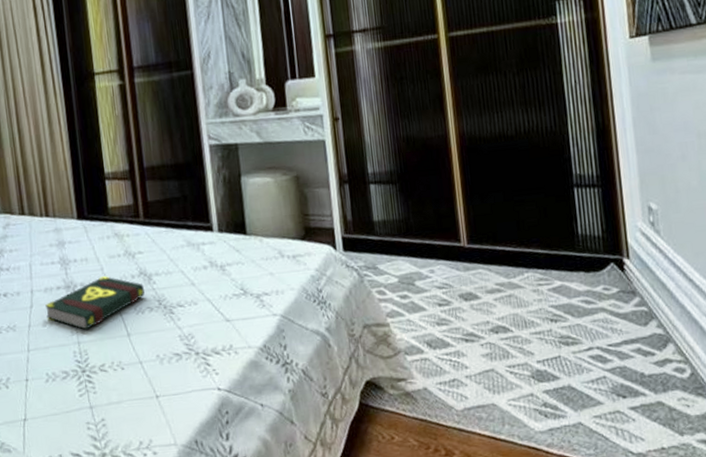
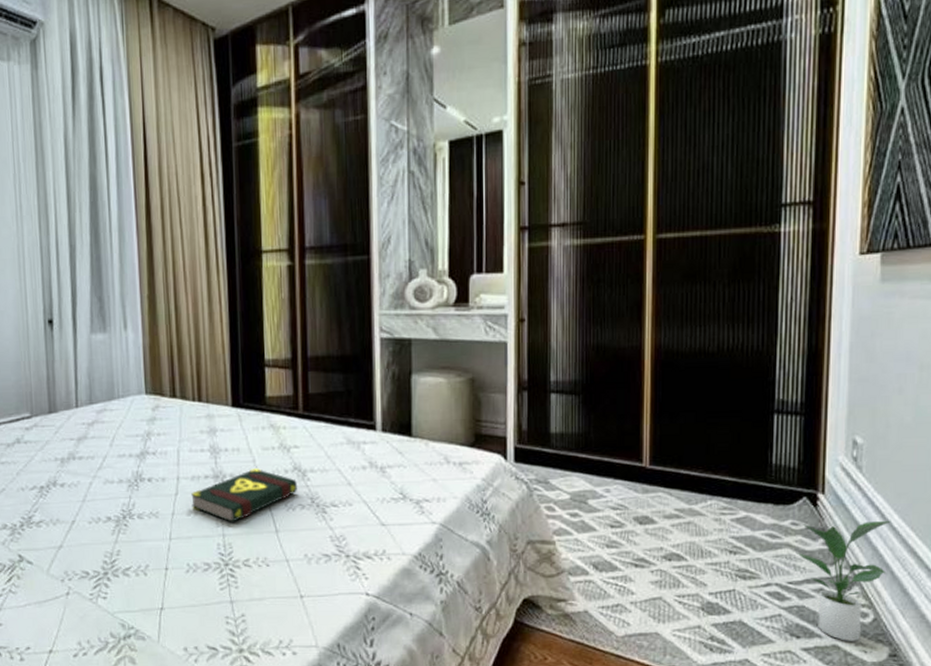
potted plant: none [612,279,697,397] -> present [797,521,891,641]

